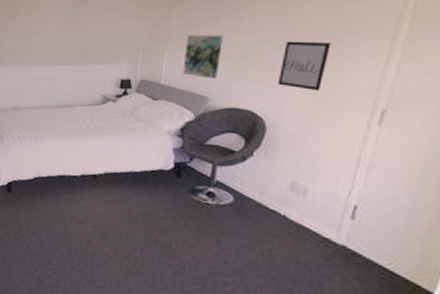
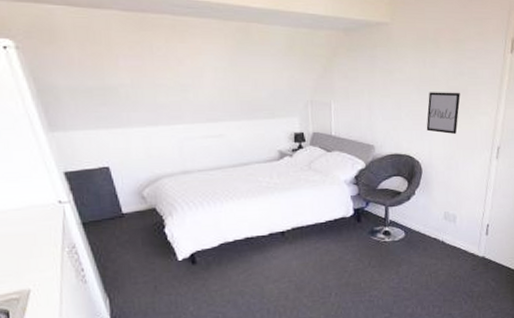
wall art: present [182,35,223,79] -> none [349,87,381,129]

